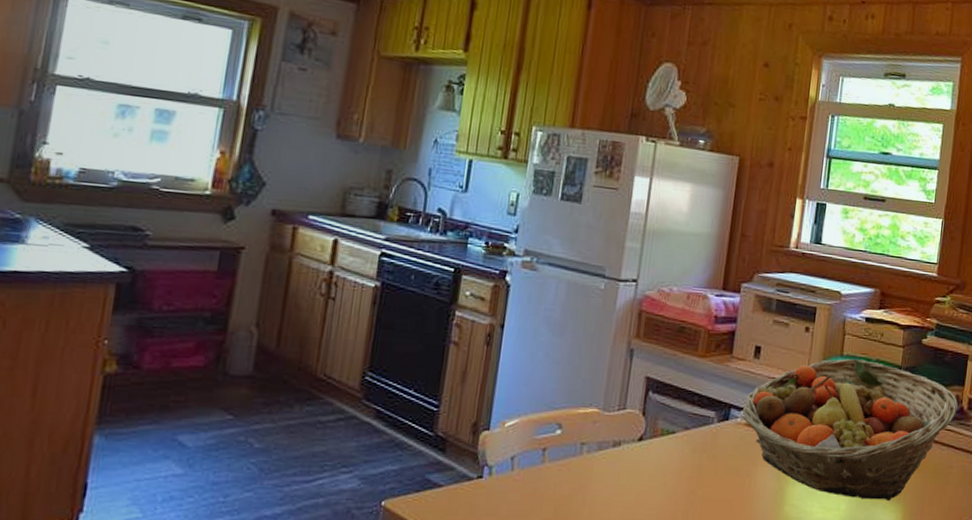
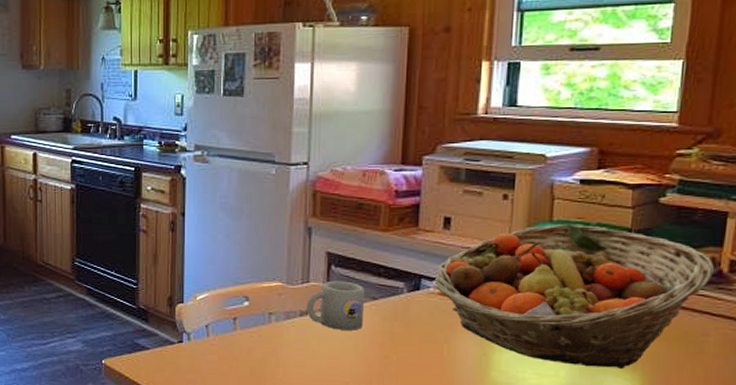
mug: none [619,408,679,463] -> present [306,281,365,330]

